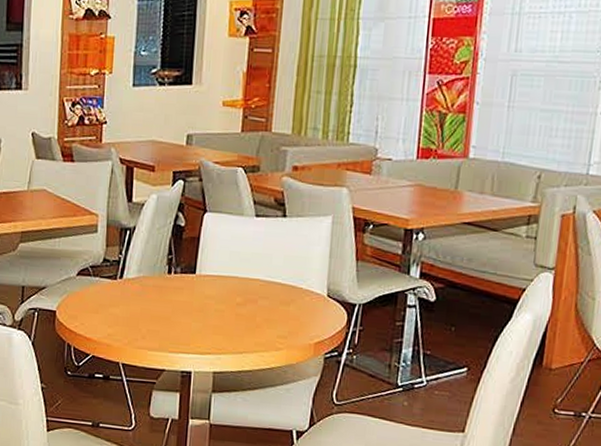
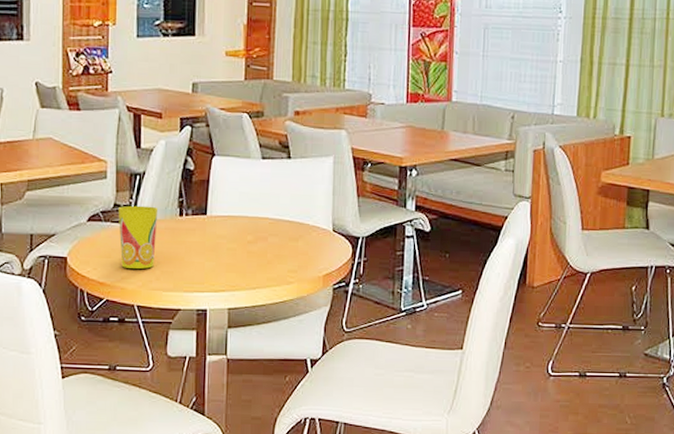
cup: none [107,261,147,327] -> present [118,205,158,269]

